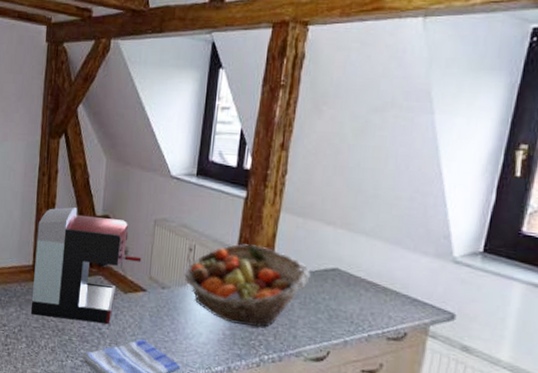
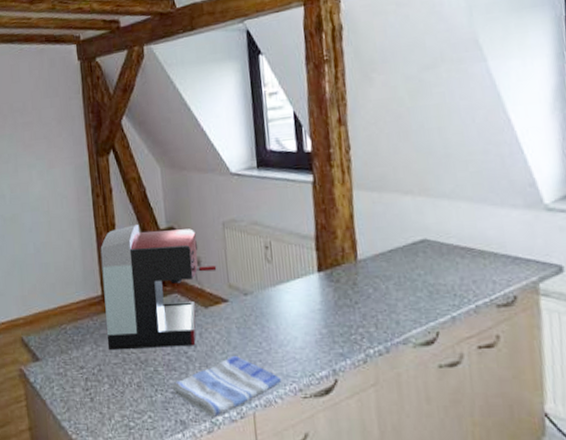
fruit basket: present [184,244,310,328] -> none [265,230,399,321]

